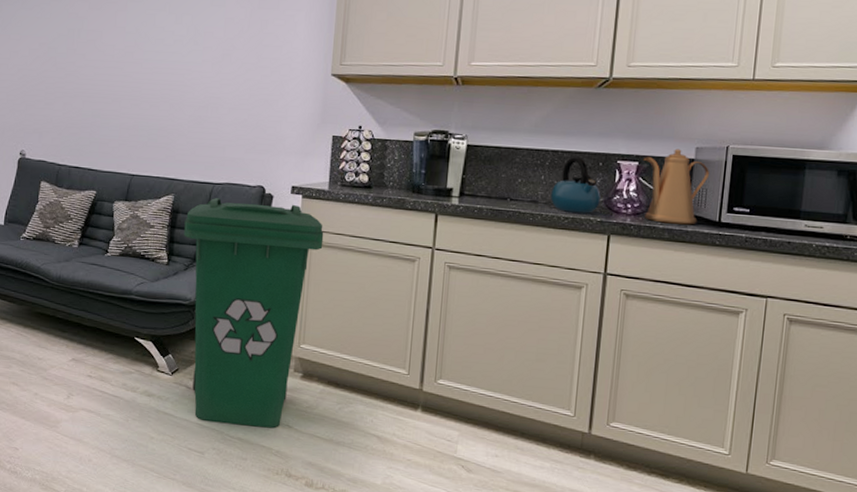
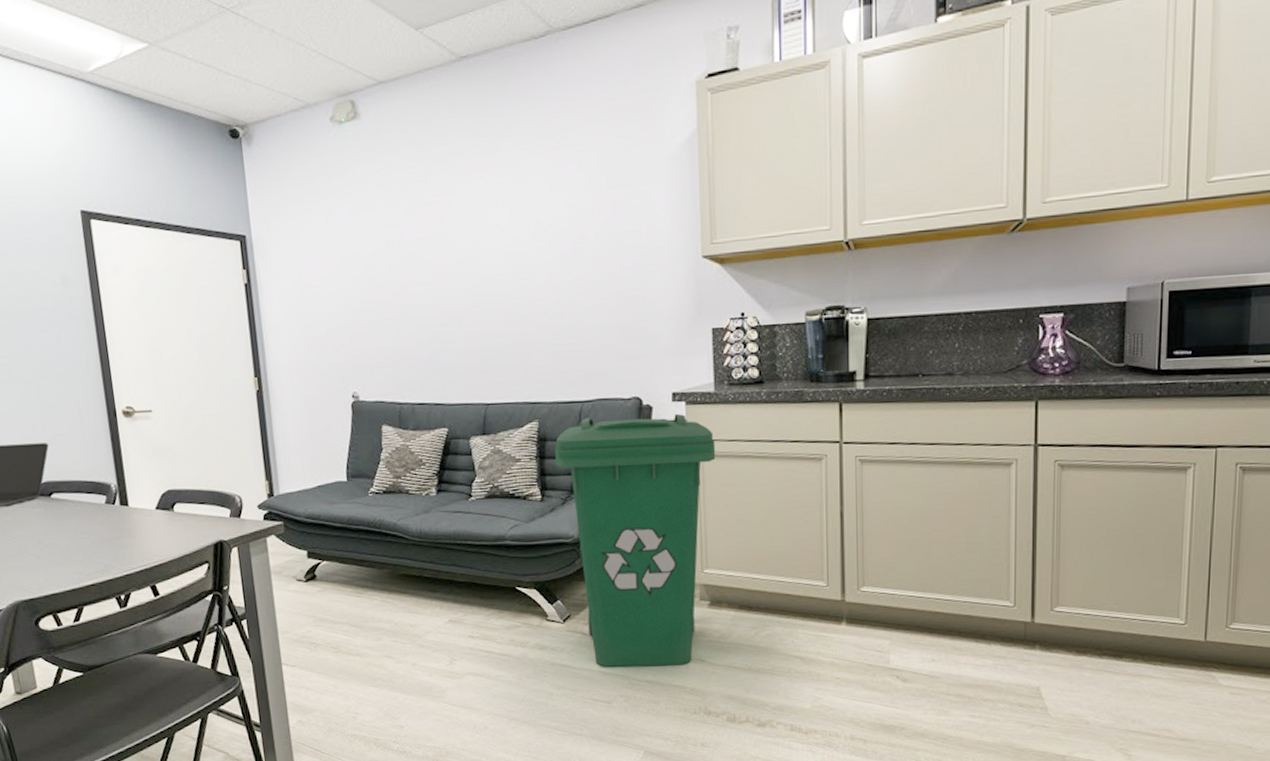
kettle: present [551,157,601,214] -> none [968,317,1024,381]
coffee pot: present [643,148,710,225] -> none [1068,292,1145,380]

